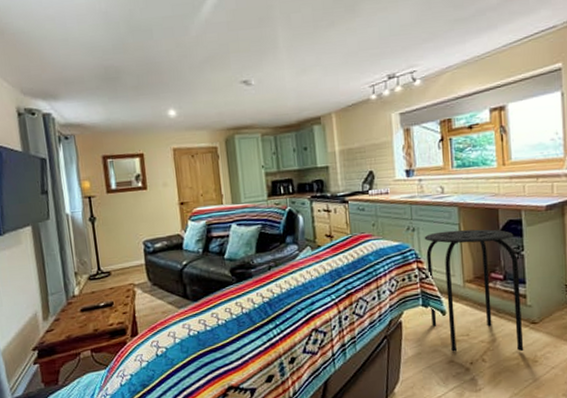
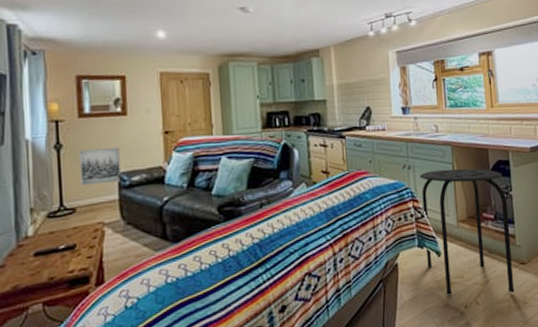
wall art: none [109,218,145,252] -> present [79,147,120,186]

